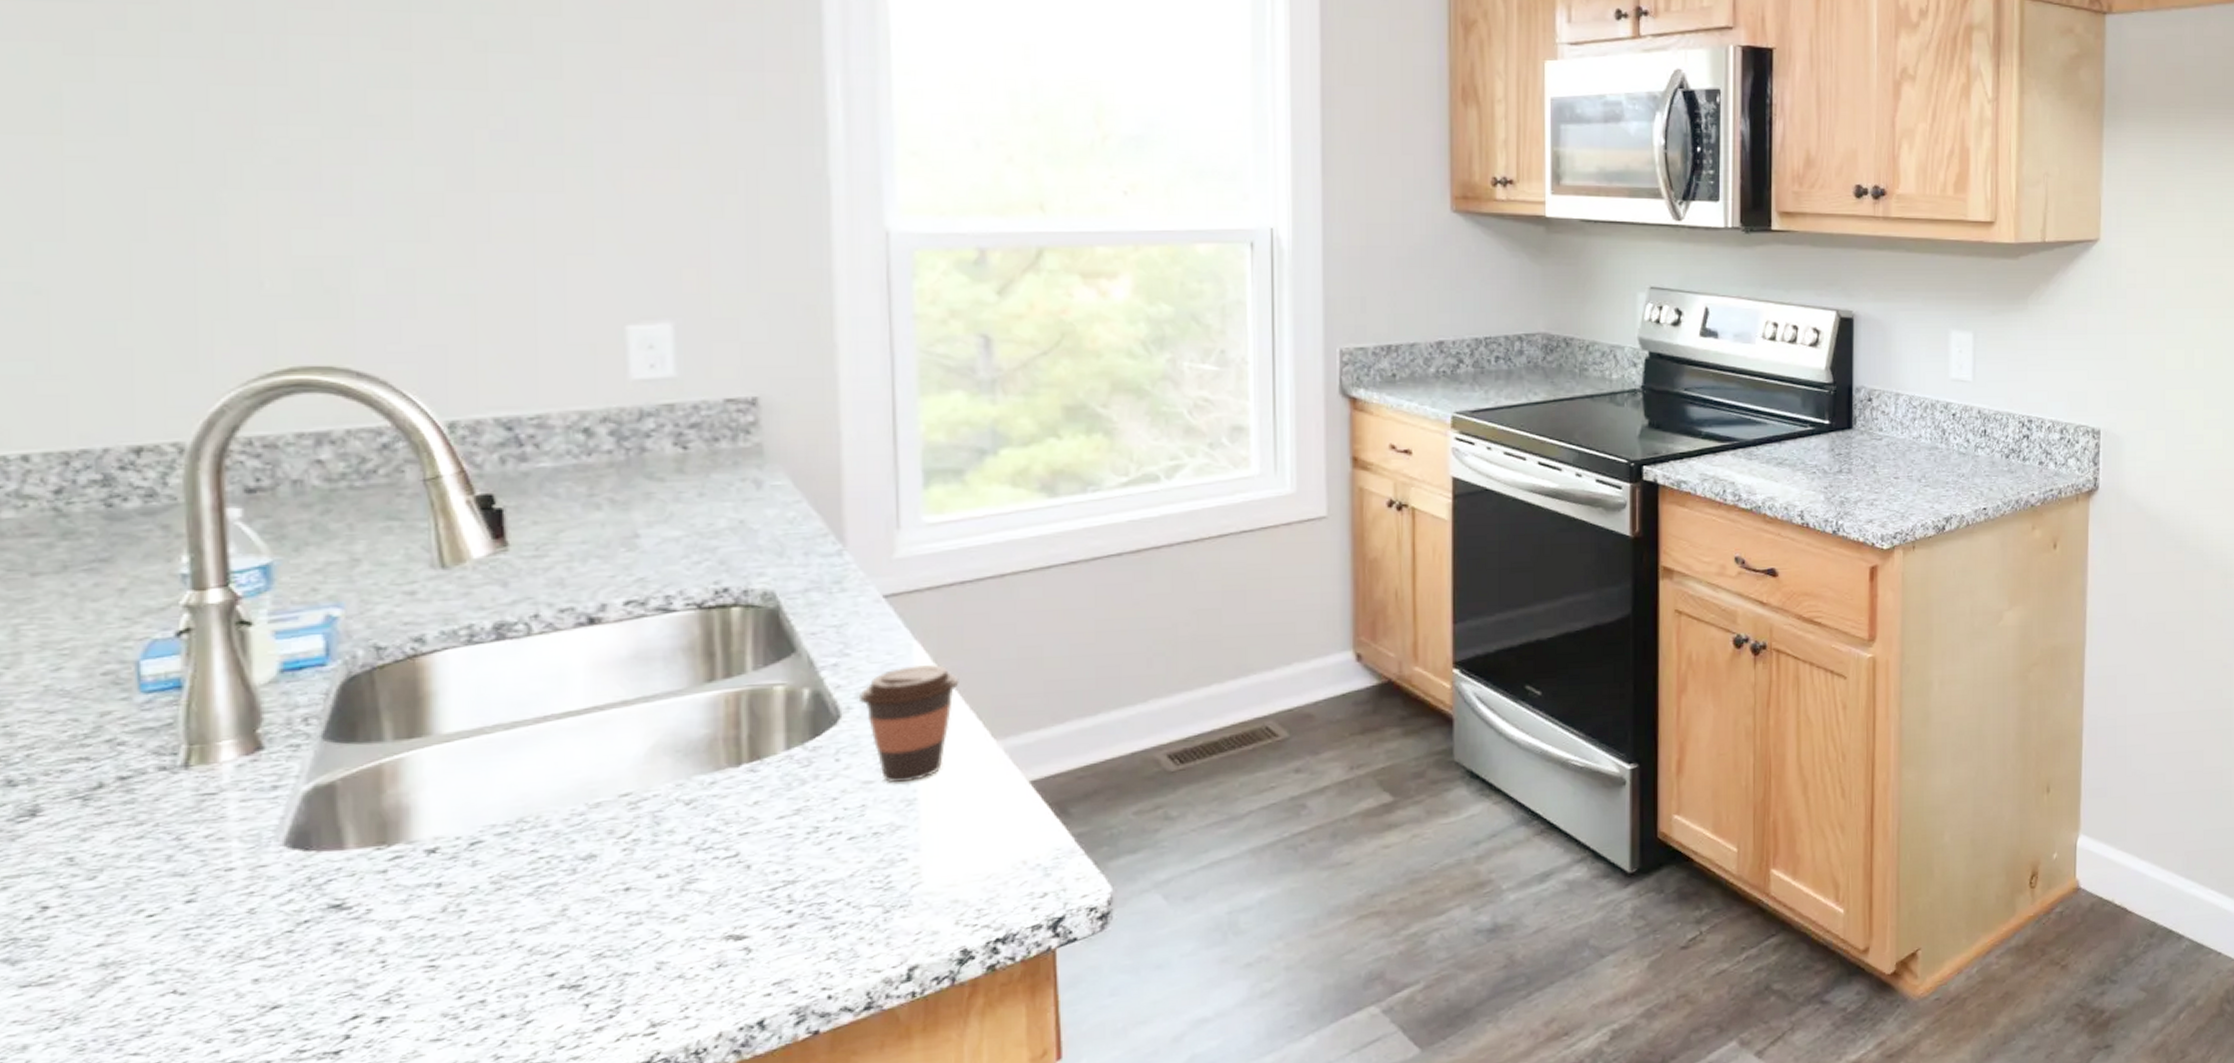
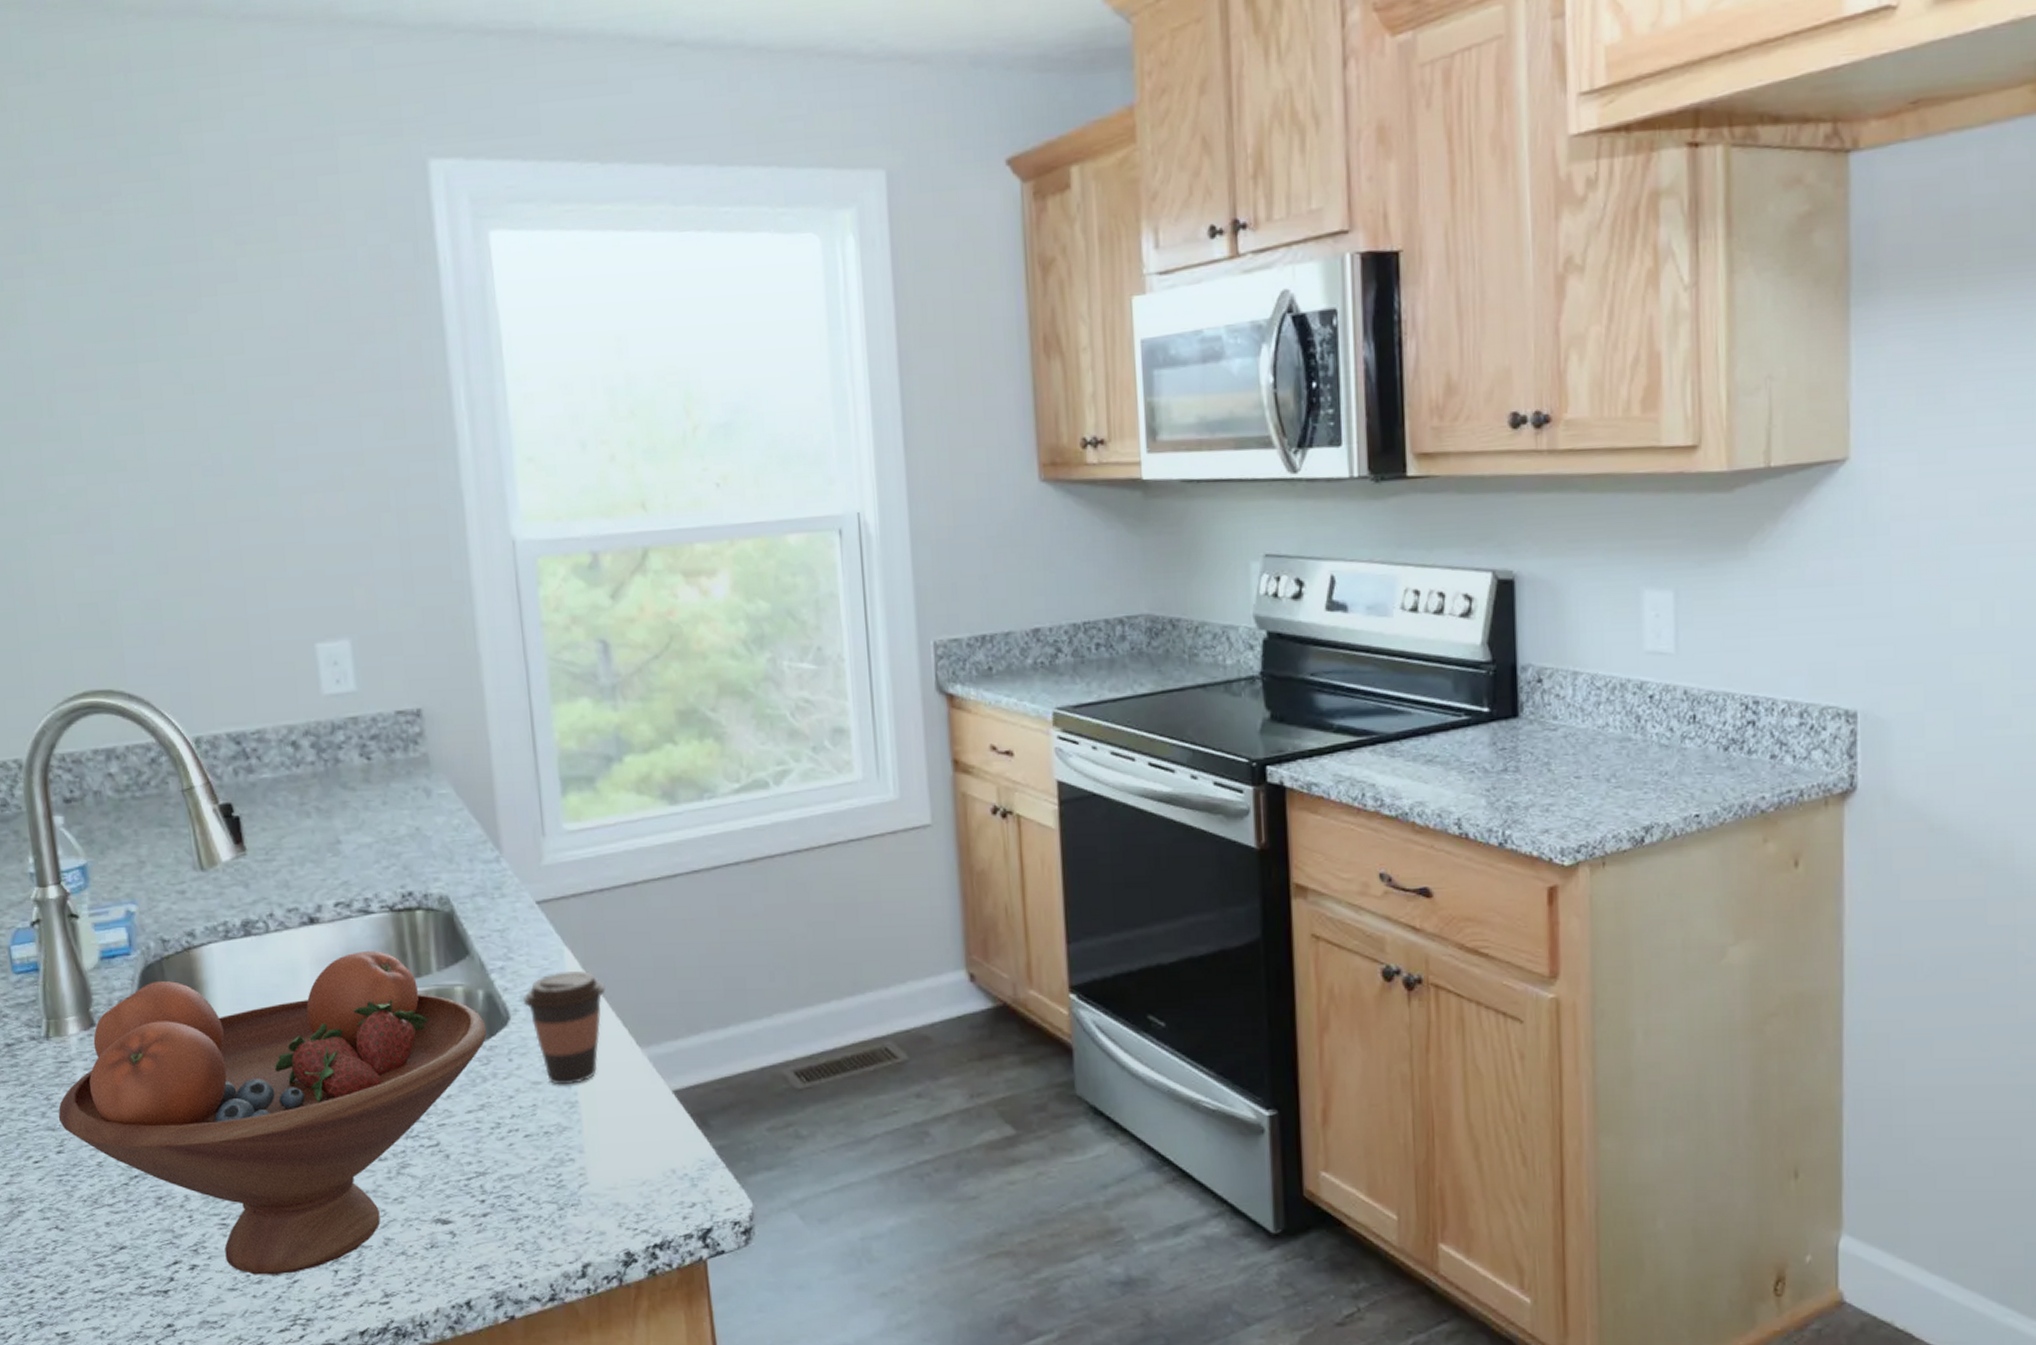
fruit bowl: none [192,651,810,1021] -> present [58,951,487,1275]

